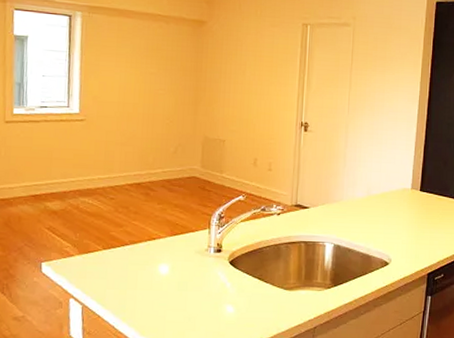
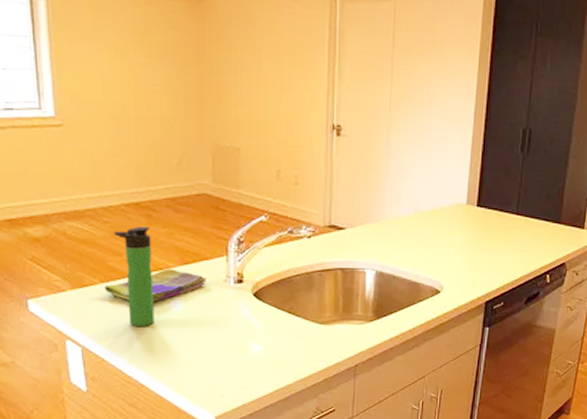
dish towel: none [106,239,191,267] -> present [104,269,206,302]
bottle: none [118,202,148,288] -> present [114,226,154,326]

